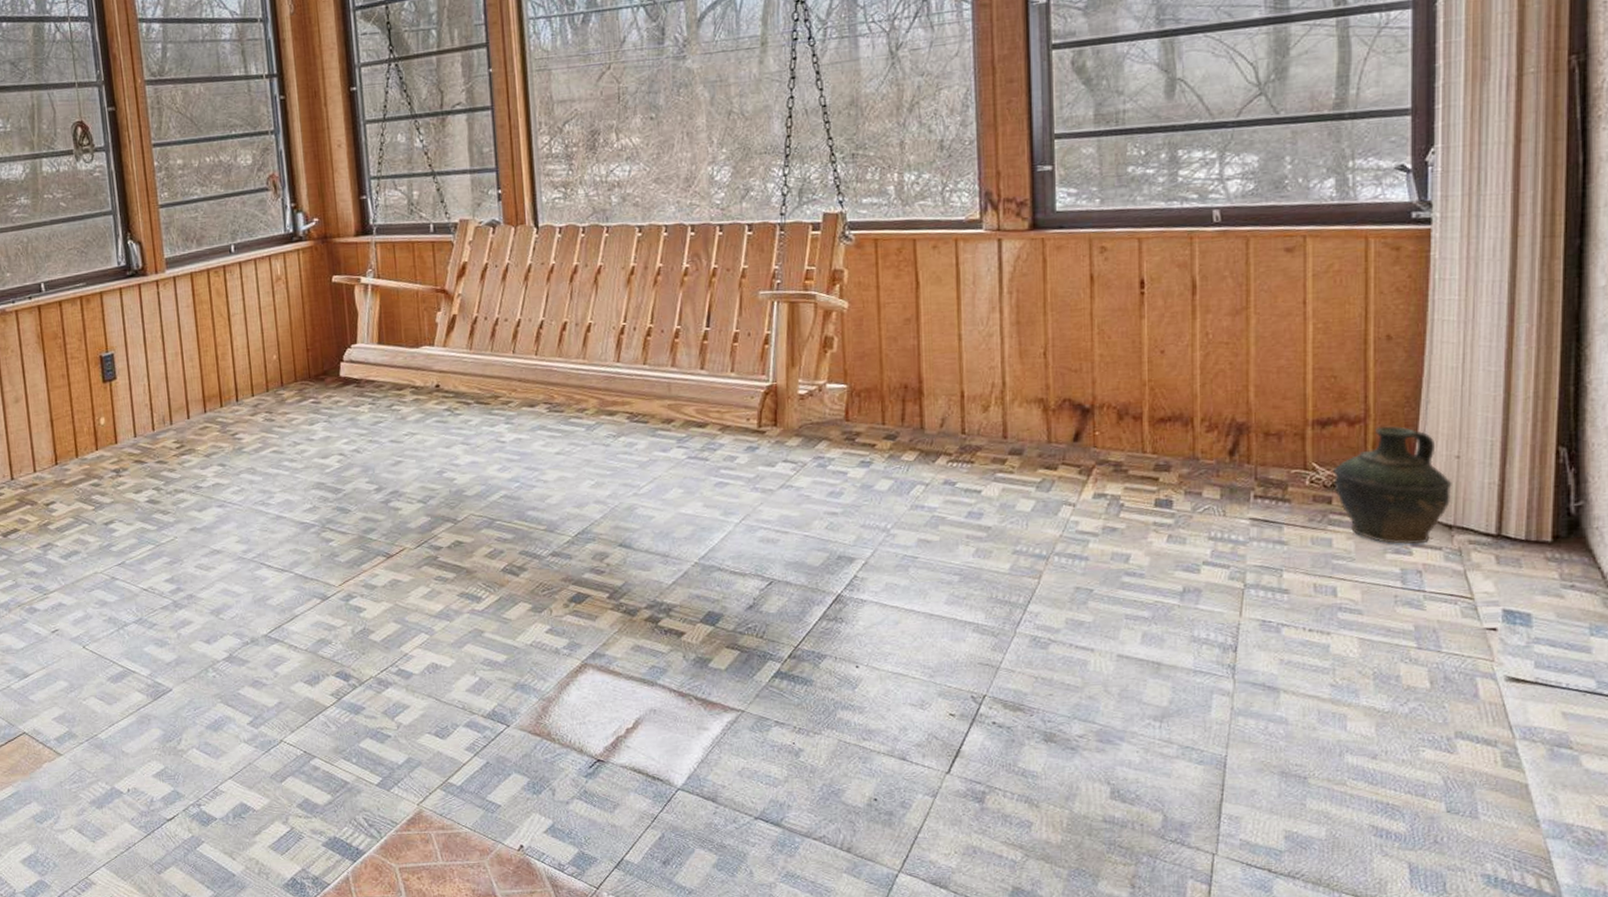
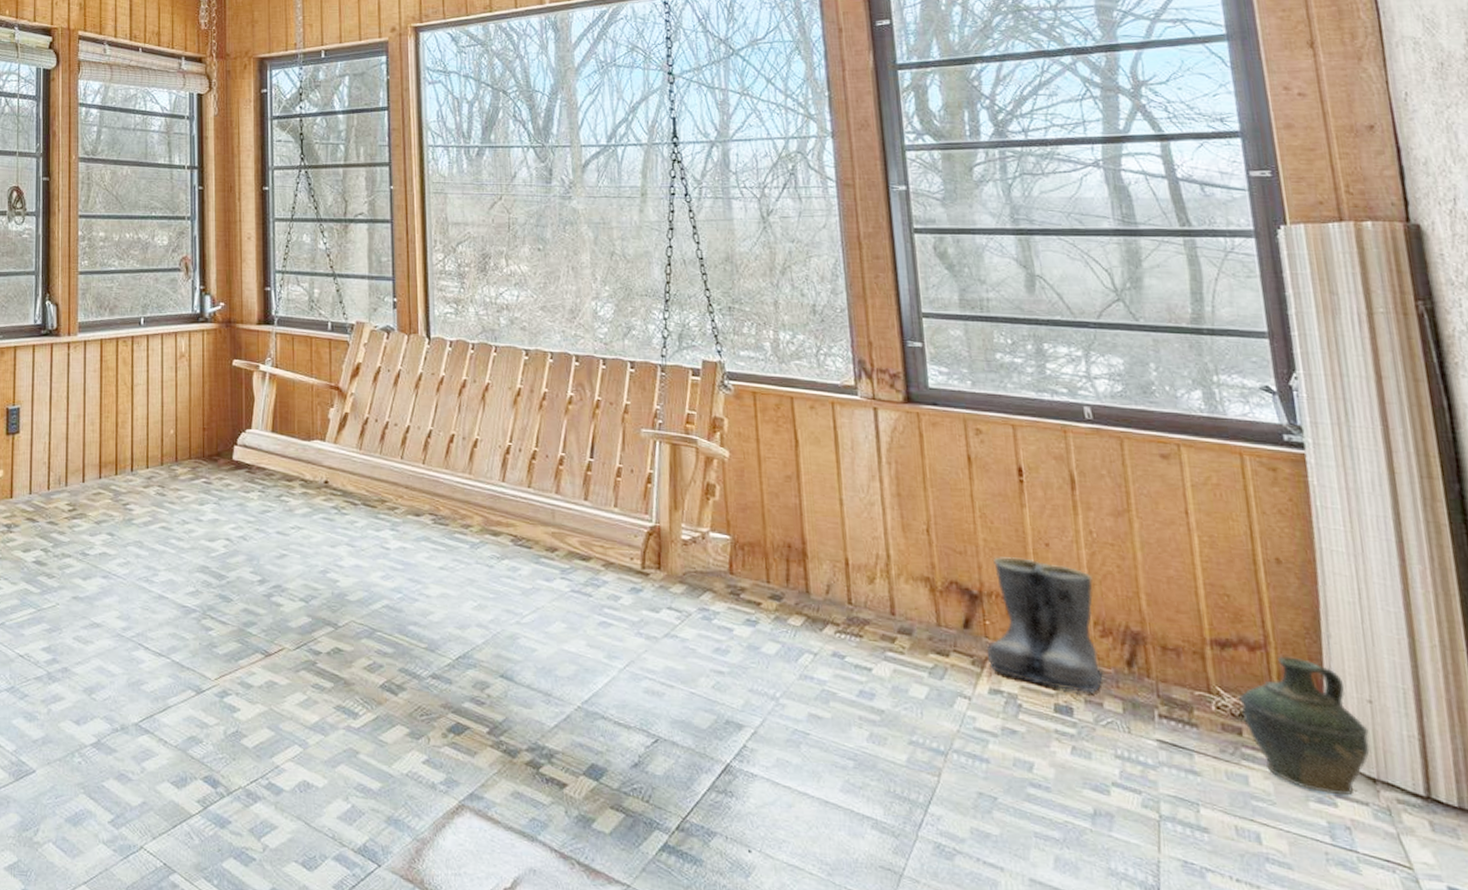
boots: none [1094,367,1205,485] -> present [987,556,1103,693]

